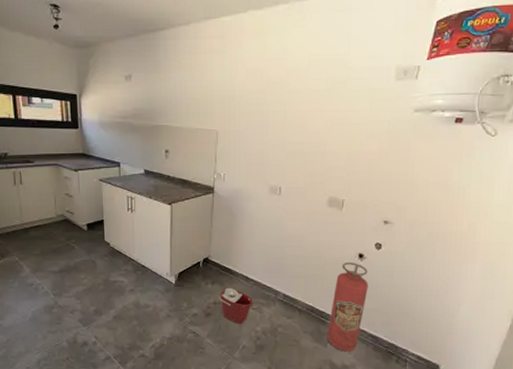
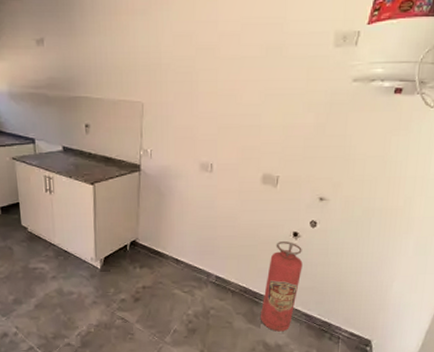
bucket: present [218,287,253,324] -> none [148,271,184,308]

